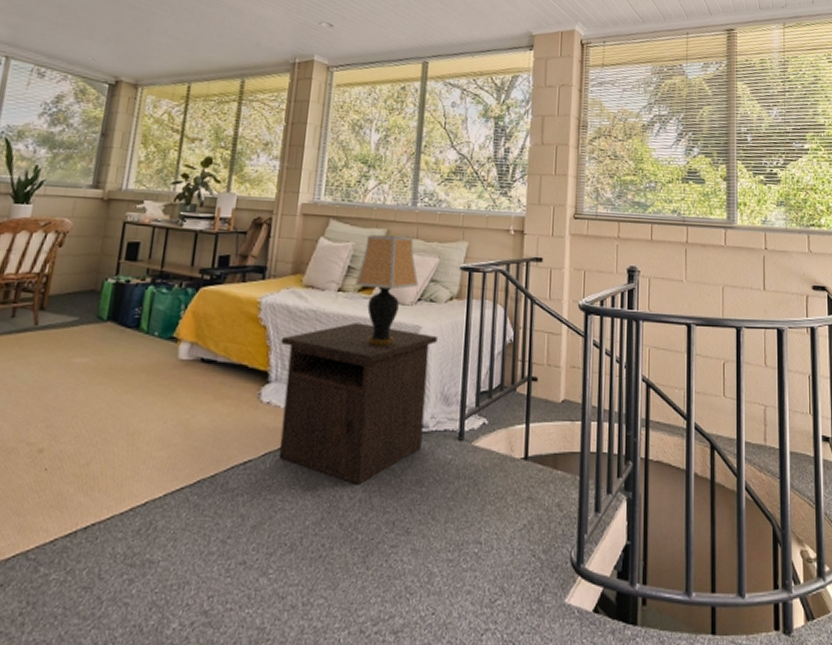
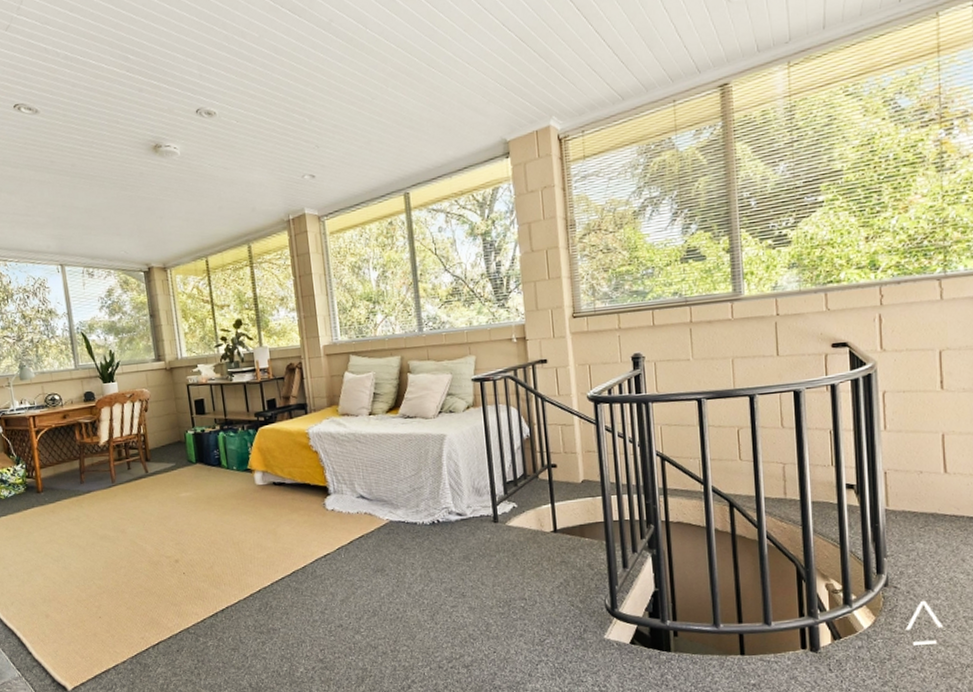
nightstand: present [278,323,437,485] -> none [331,438,463,564]
table lamp: present [355,234,419,348] -> none [382,359,437,457]

